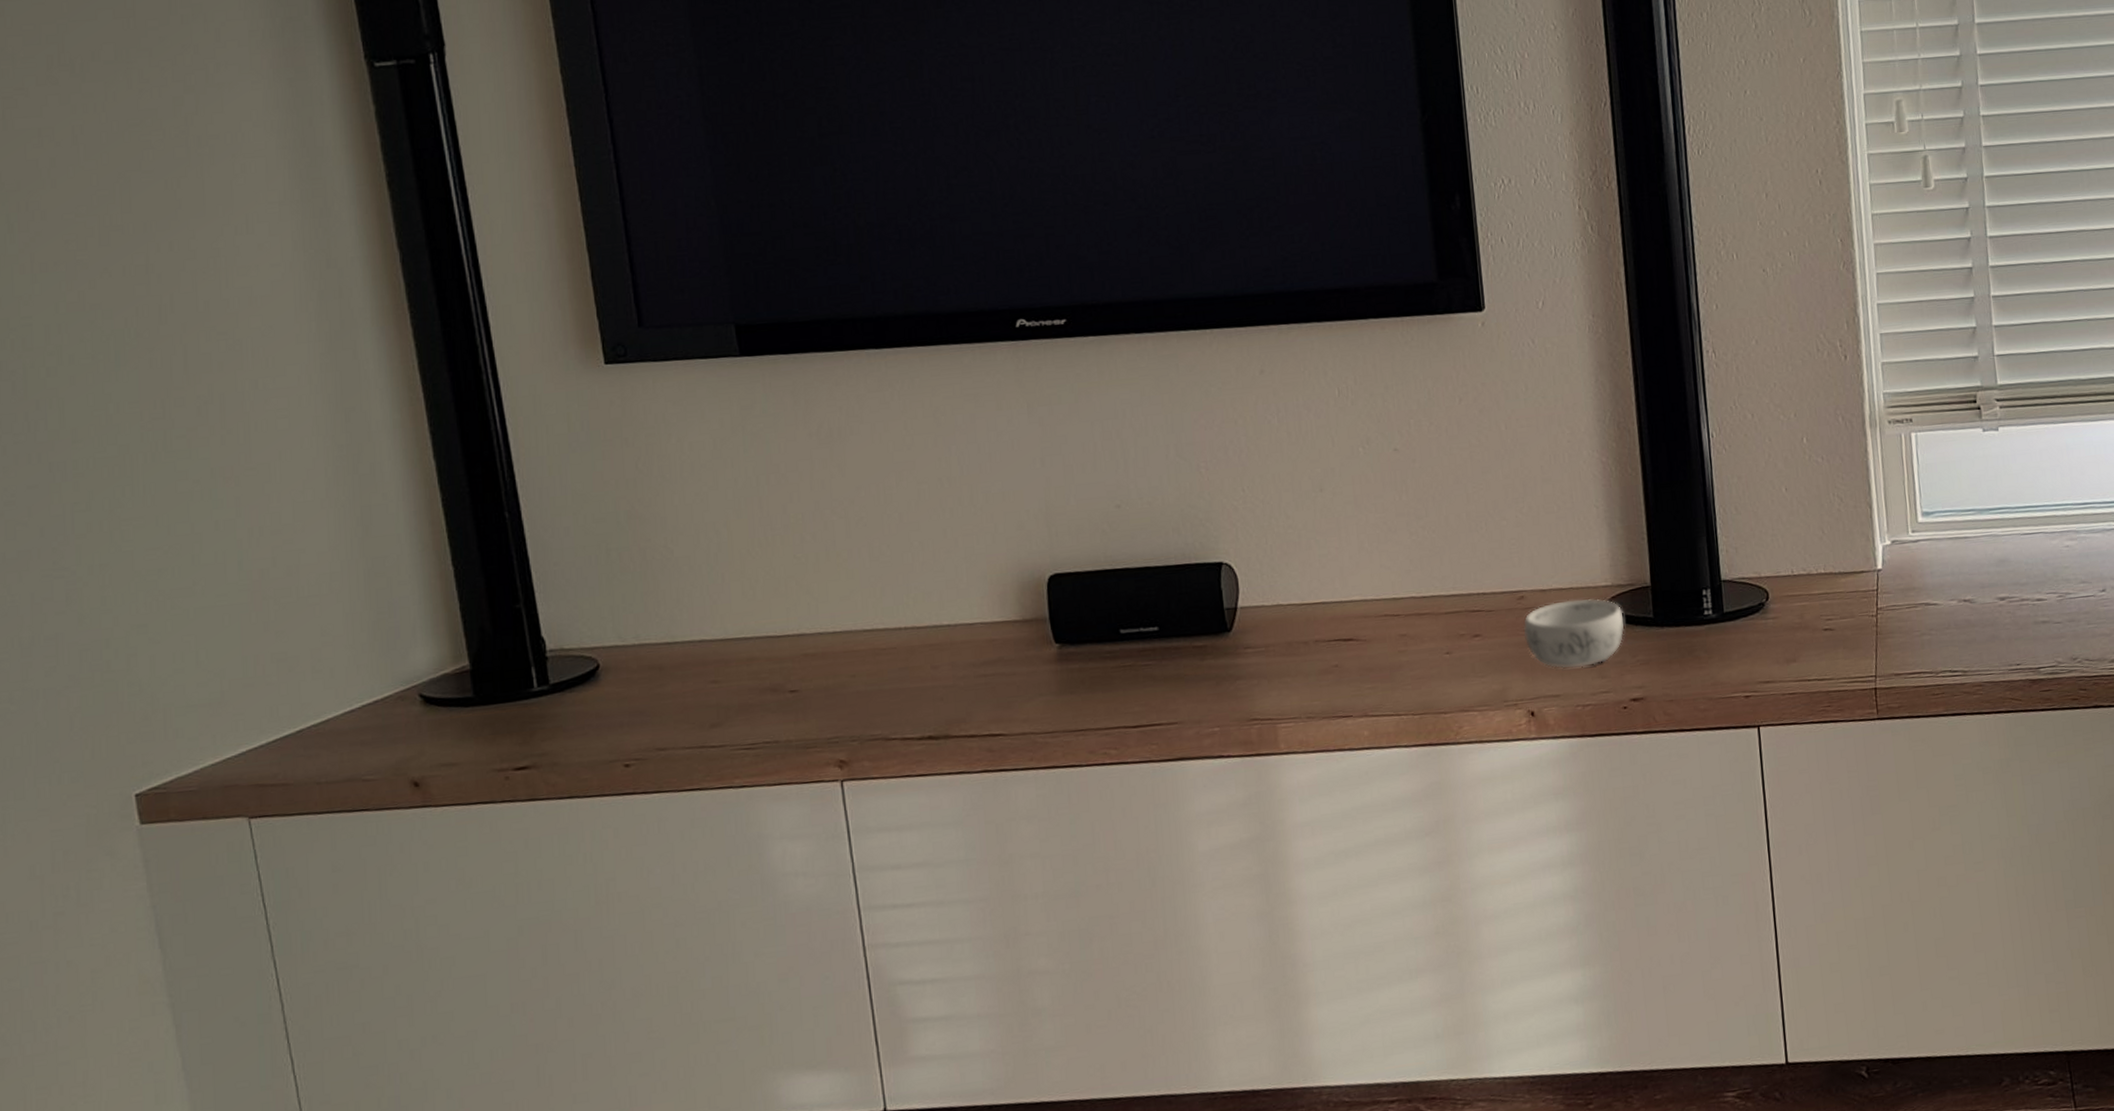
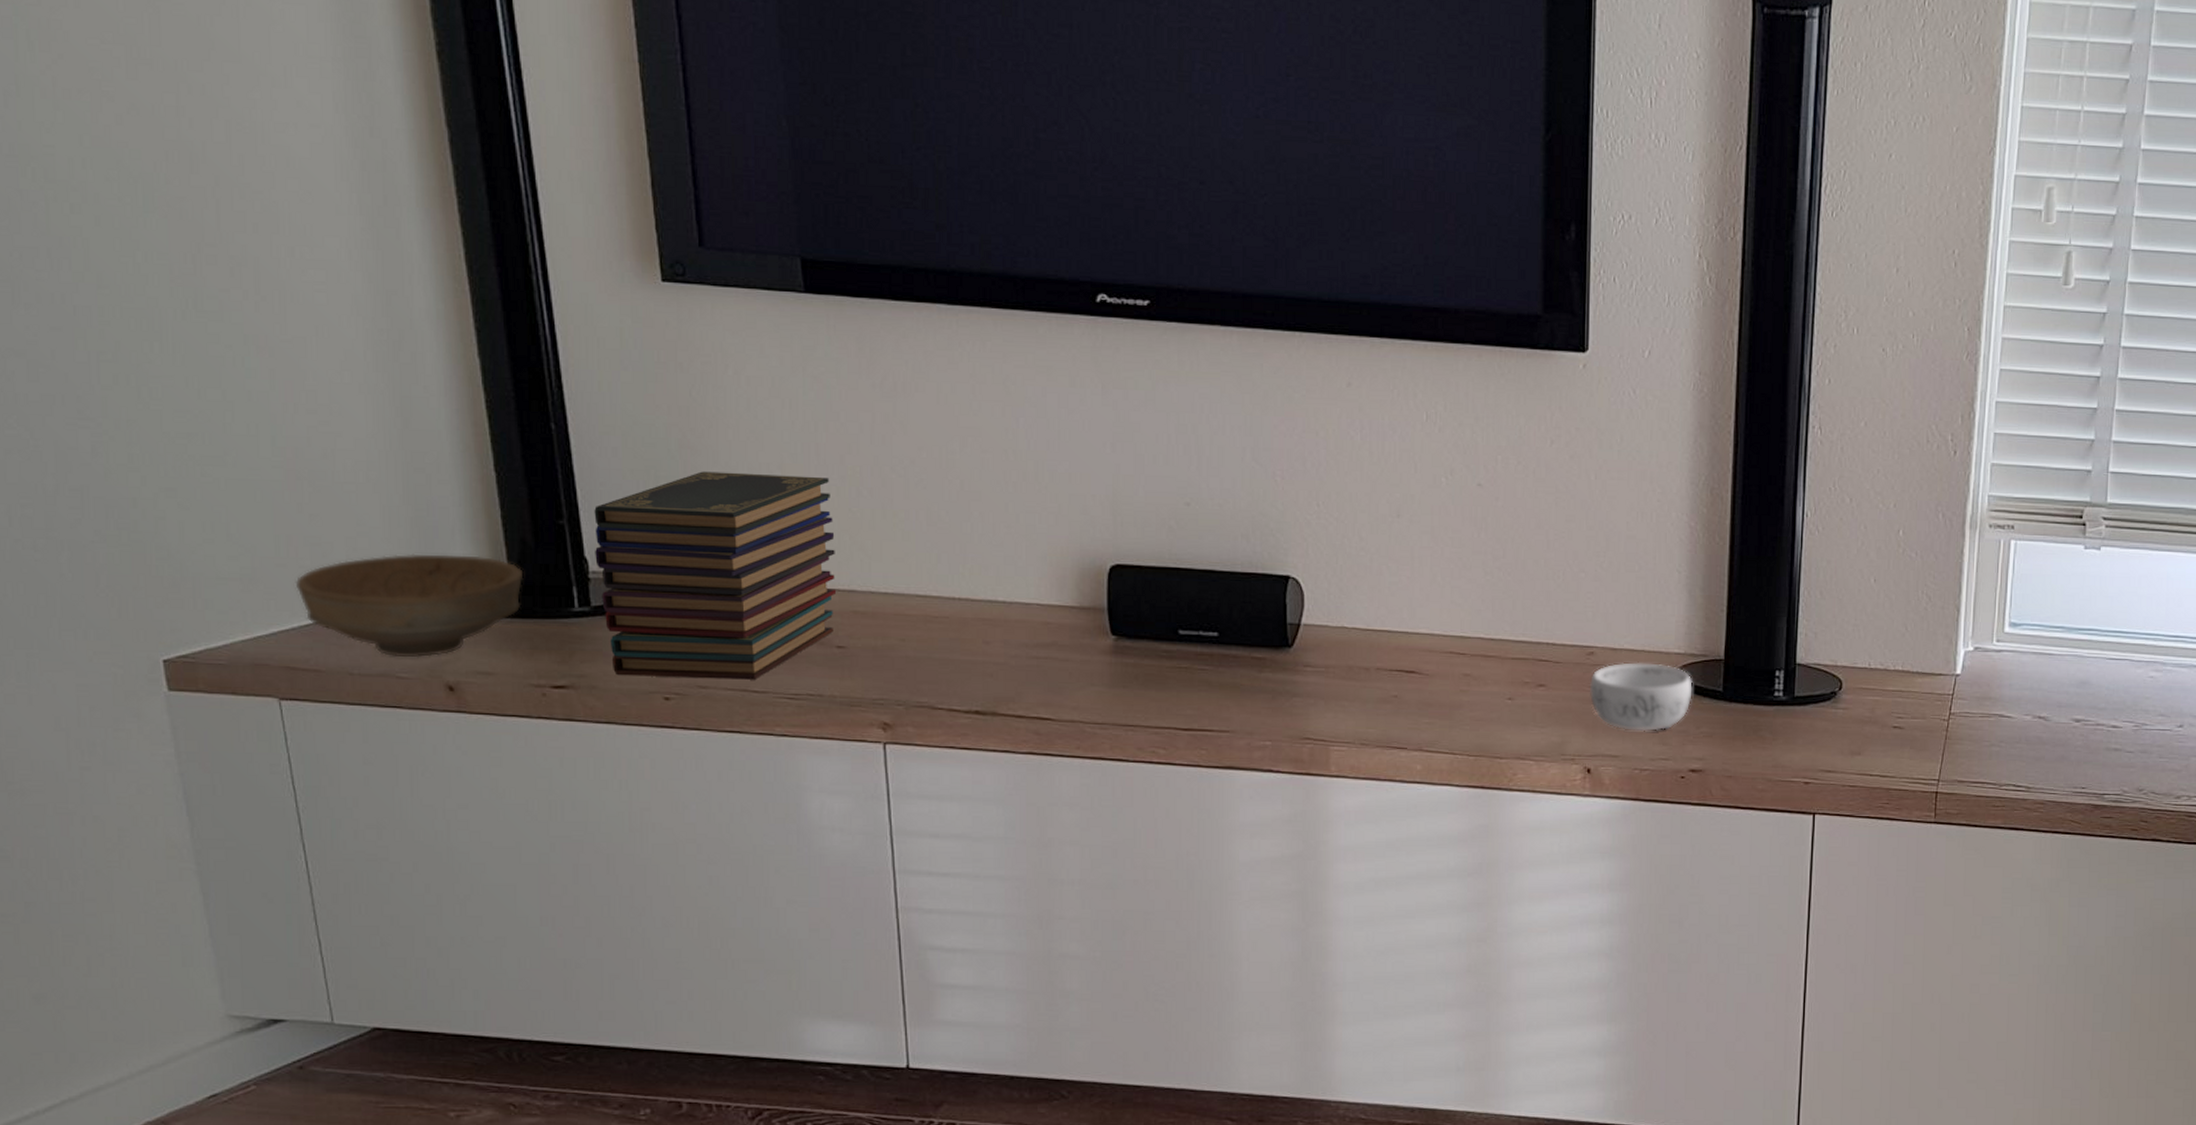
bowl: none [262,649,484,761] -> present [295,553,524,658]
book stack: none [549,528,787,749] -> present [594,471,837,680]

